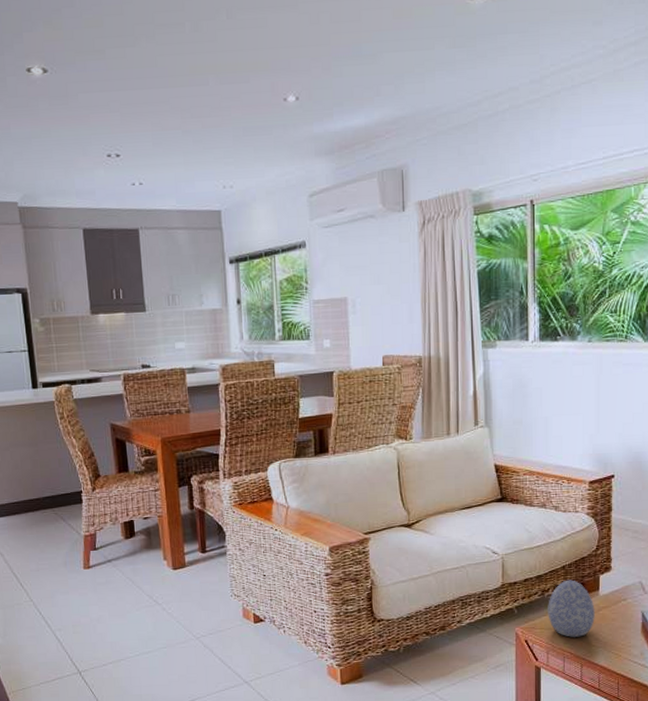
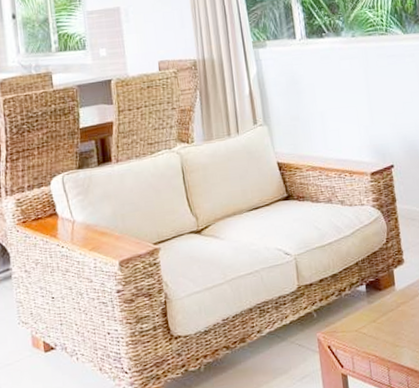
decorative egg: present [548,579,595,637] -> none [346,276,395,339]

